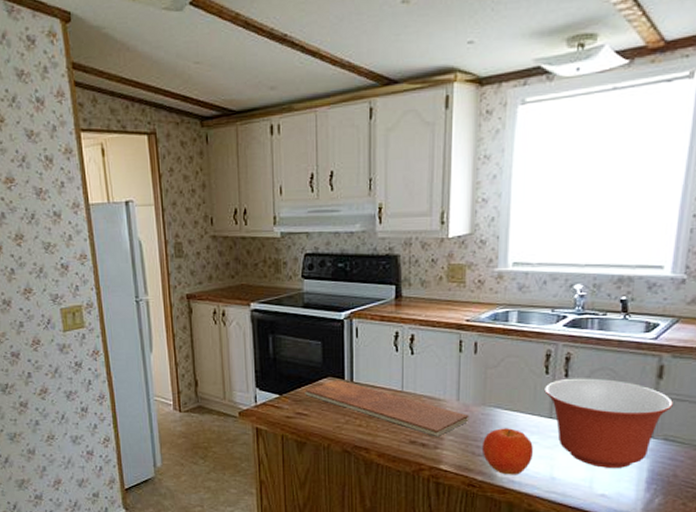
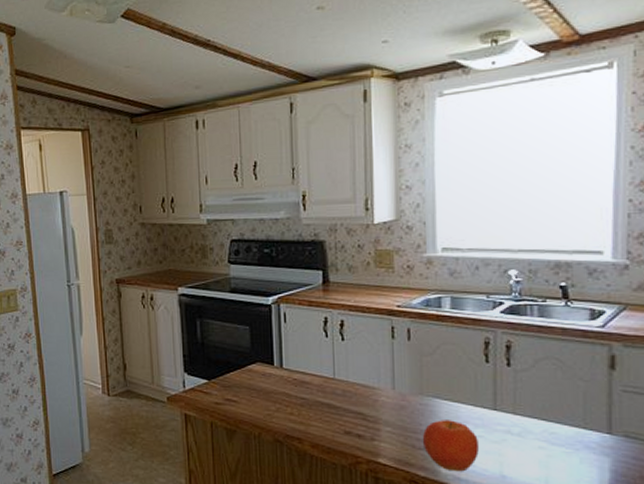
chopping board: present [305,380,469,438] -> none [233,366,407,428]
mixing bowl: present [544,378,673,468] -> none [486,367,630,467]

